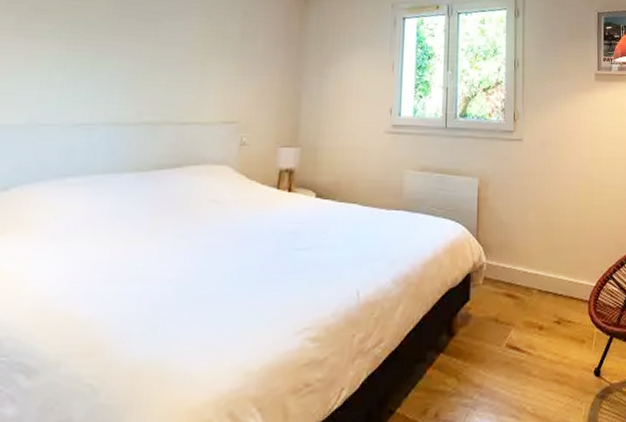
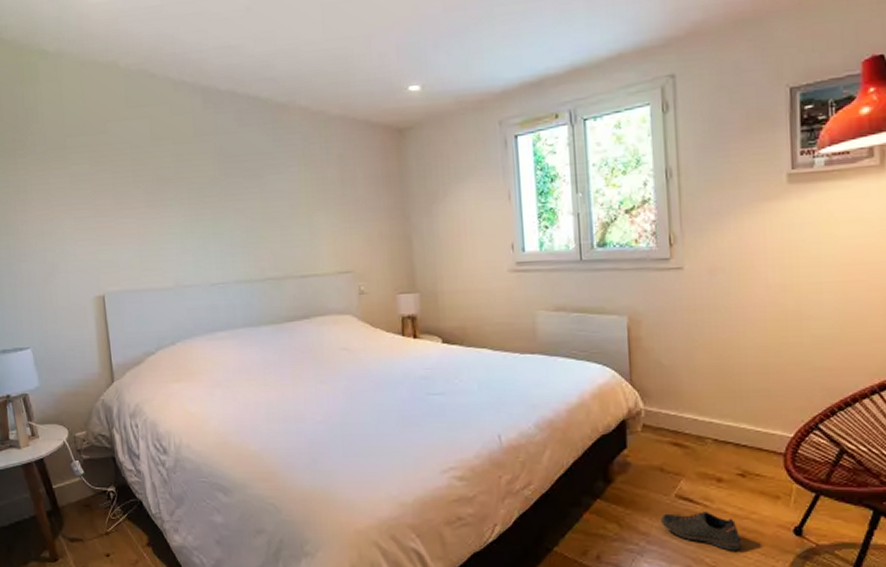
shoe: none [493,359,556,397] -> present [661,512,742,551]

